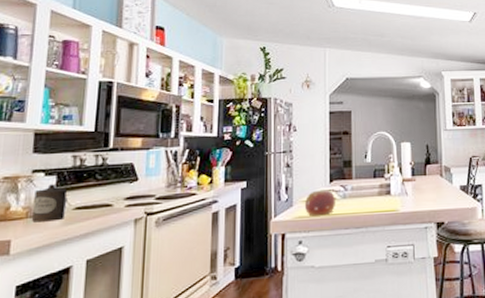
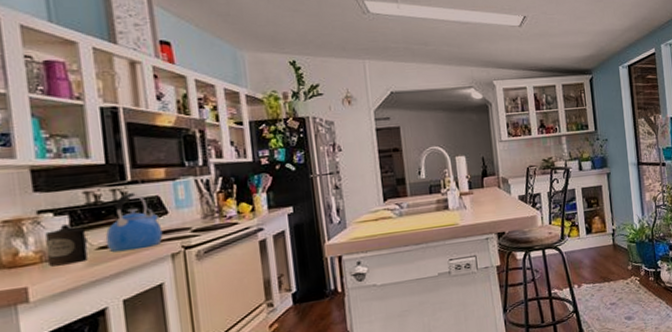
kettle: none [81,159,131,213] -> present [105,193,163,252]
fruit: present [304,190,336,216] -> none [358,209,393,237]

